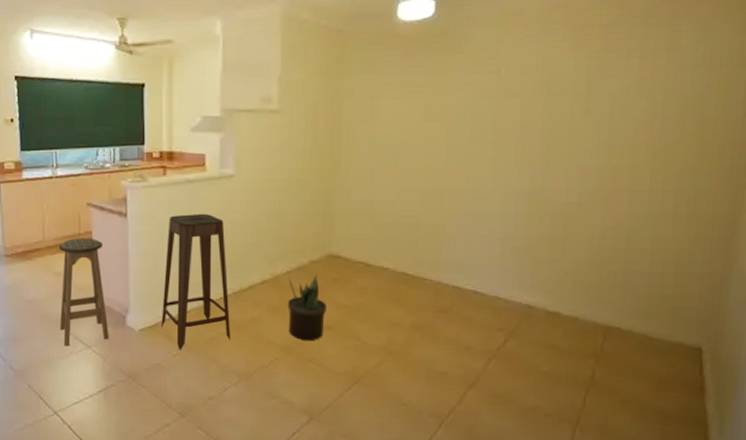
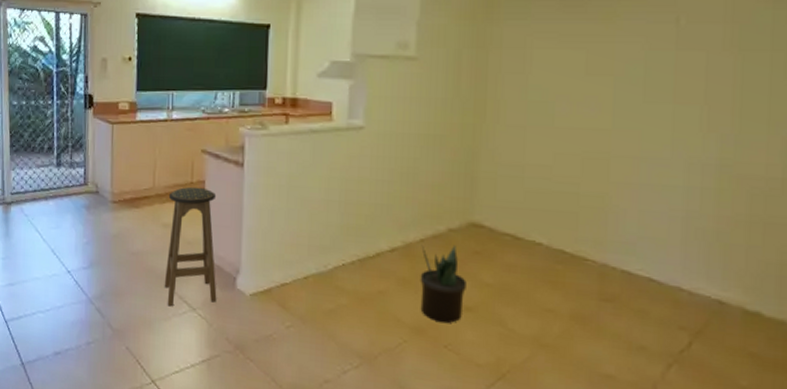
bar stool: present [161,213,230,350] -> none [274,167,353,321]

